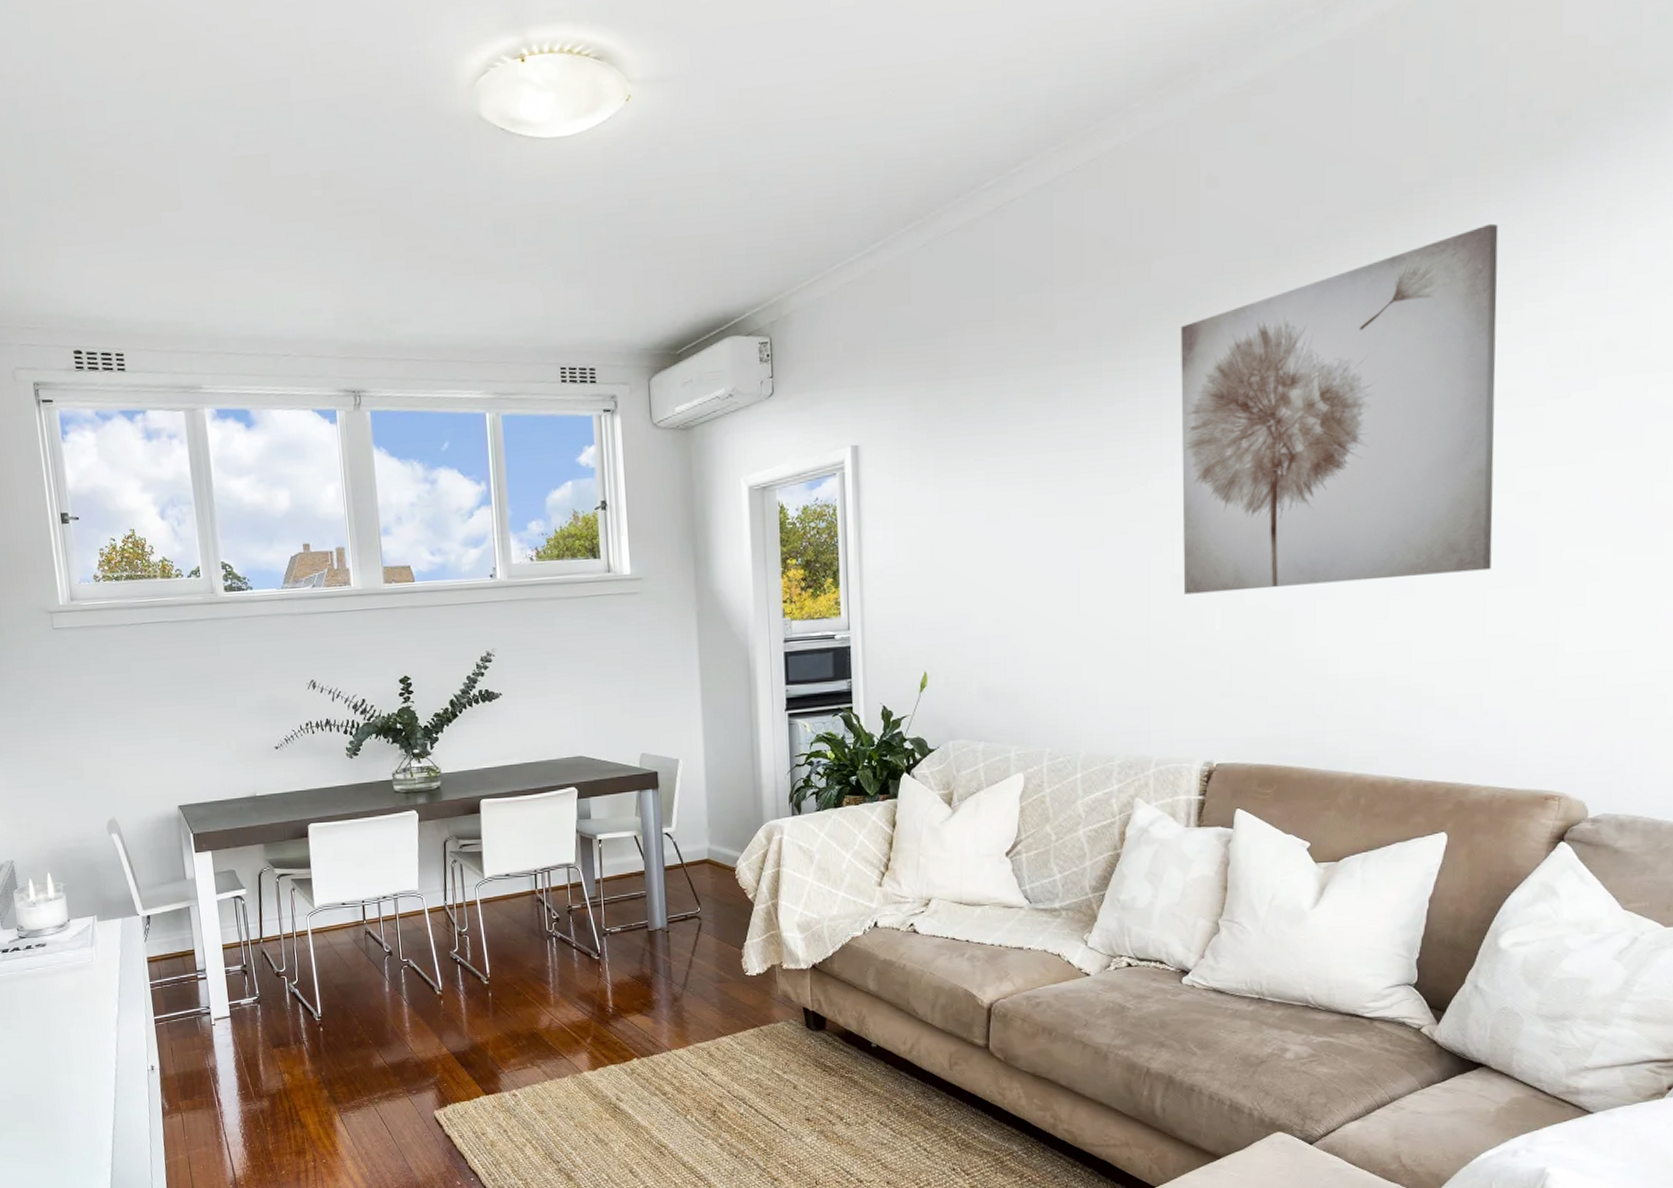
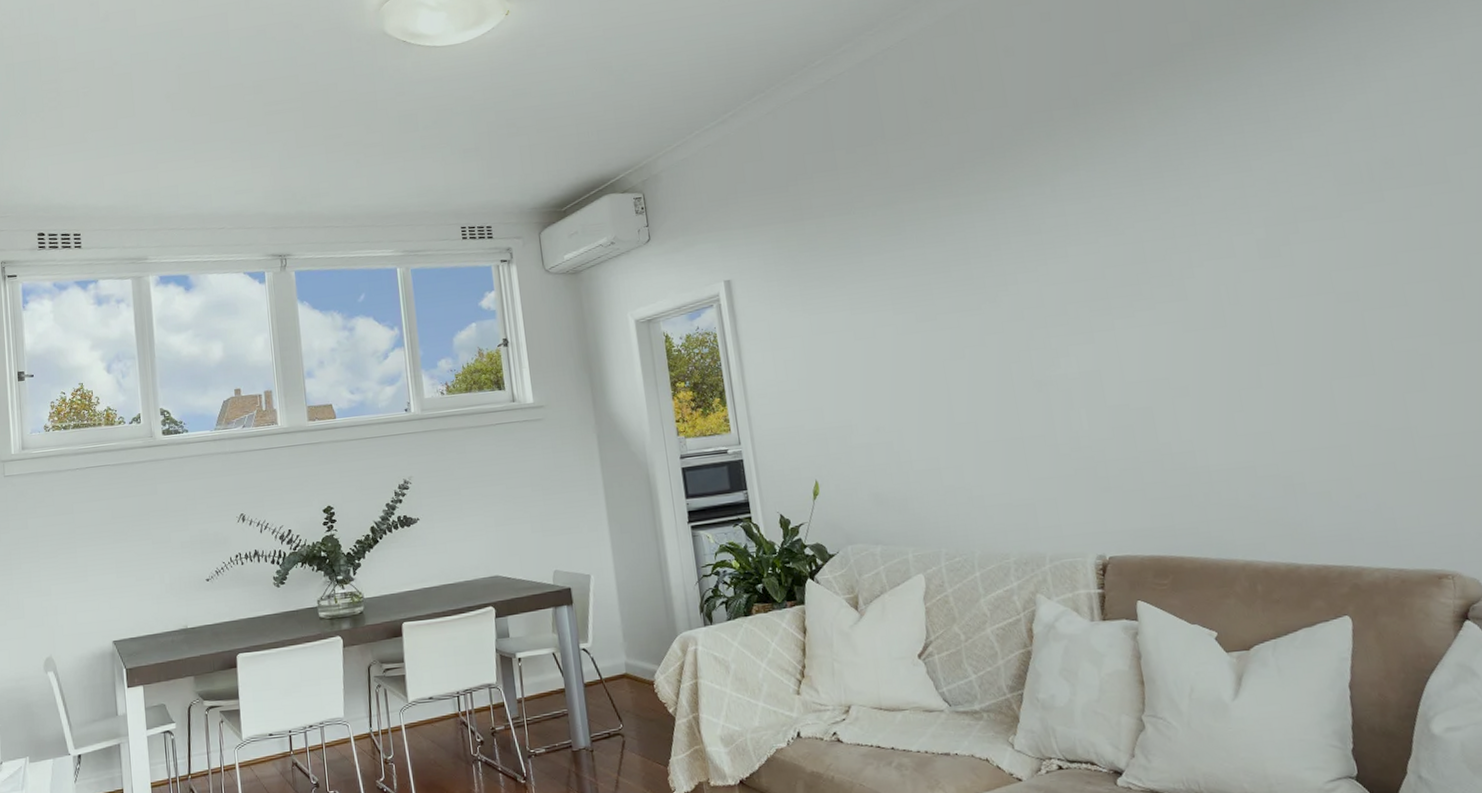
wall art: present [1181,223,1499,595] -> none [1003,71,1330,398]

